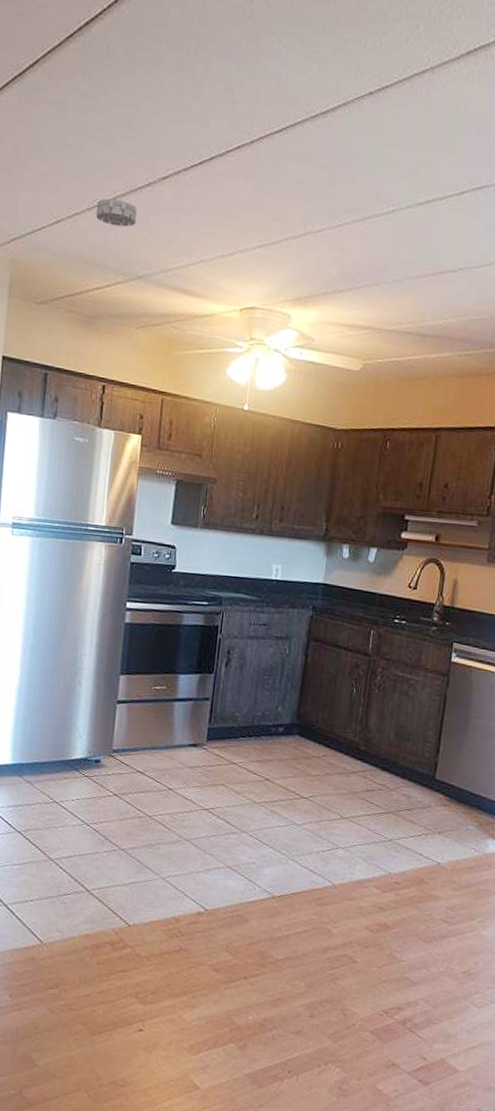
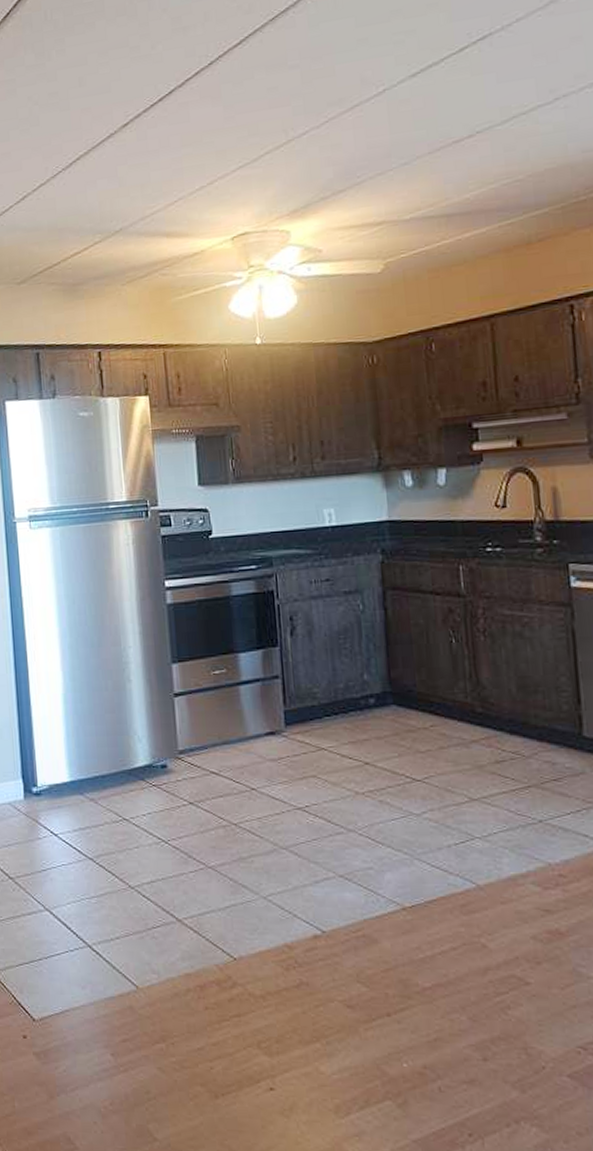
smoke detector: present [95,198,137,227] -> none [60,158,103,187]

